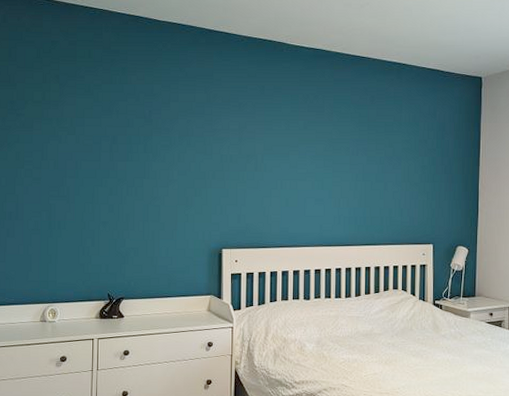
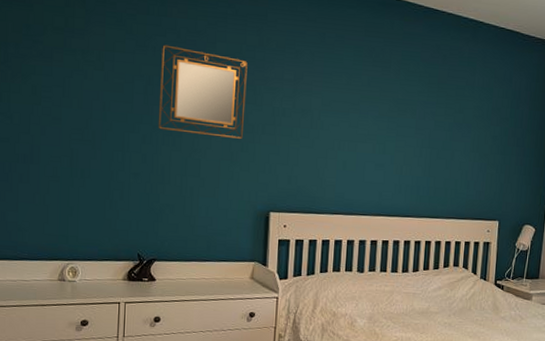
home mirror: none [122,108,198,186] -> present [158,44,248,140]

